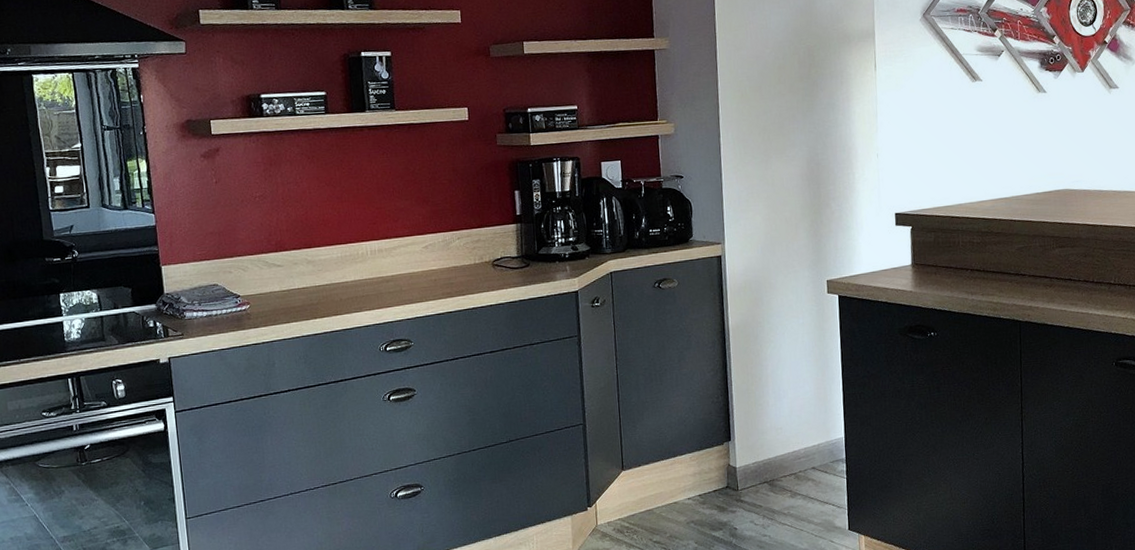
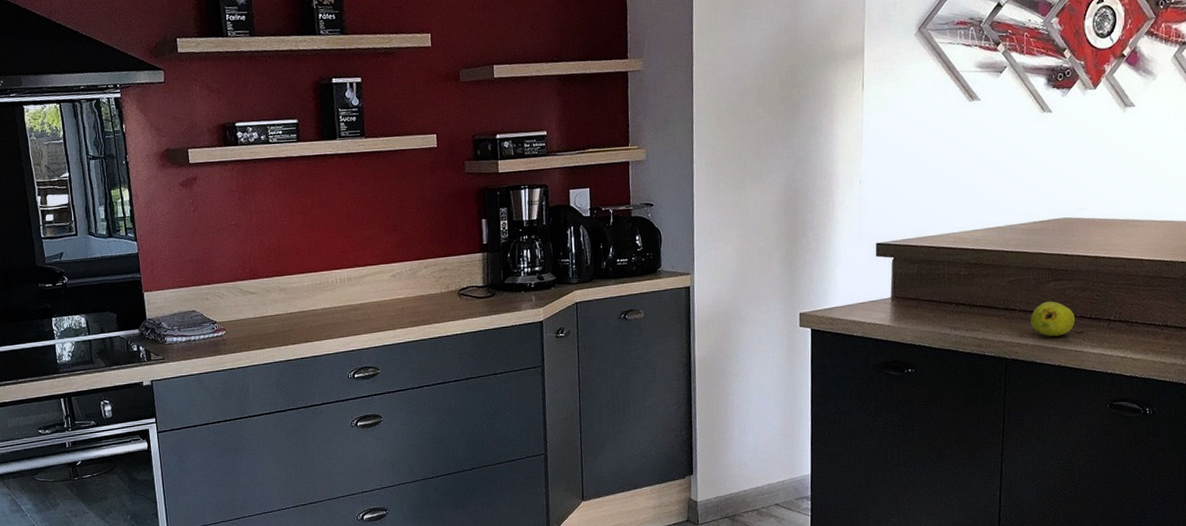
fruit: none [1040,266,1088,300] -> present [1031,301,1084,337]

